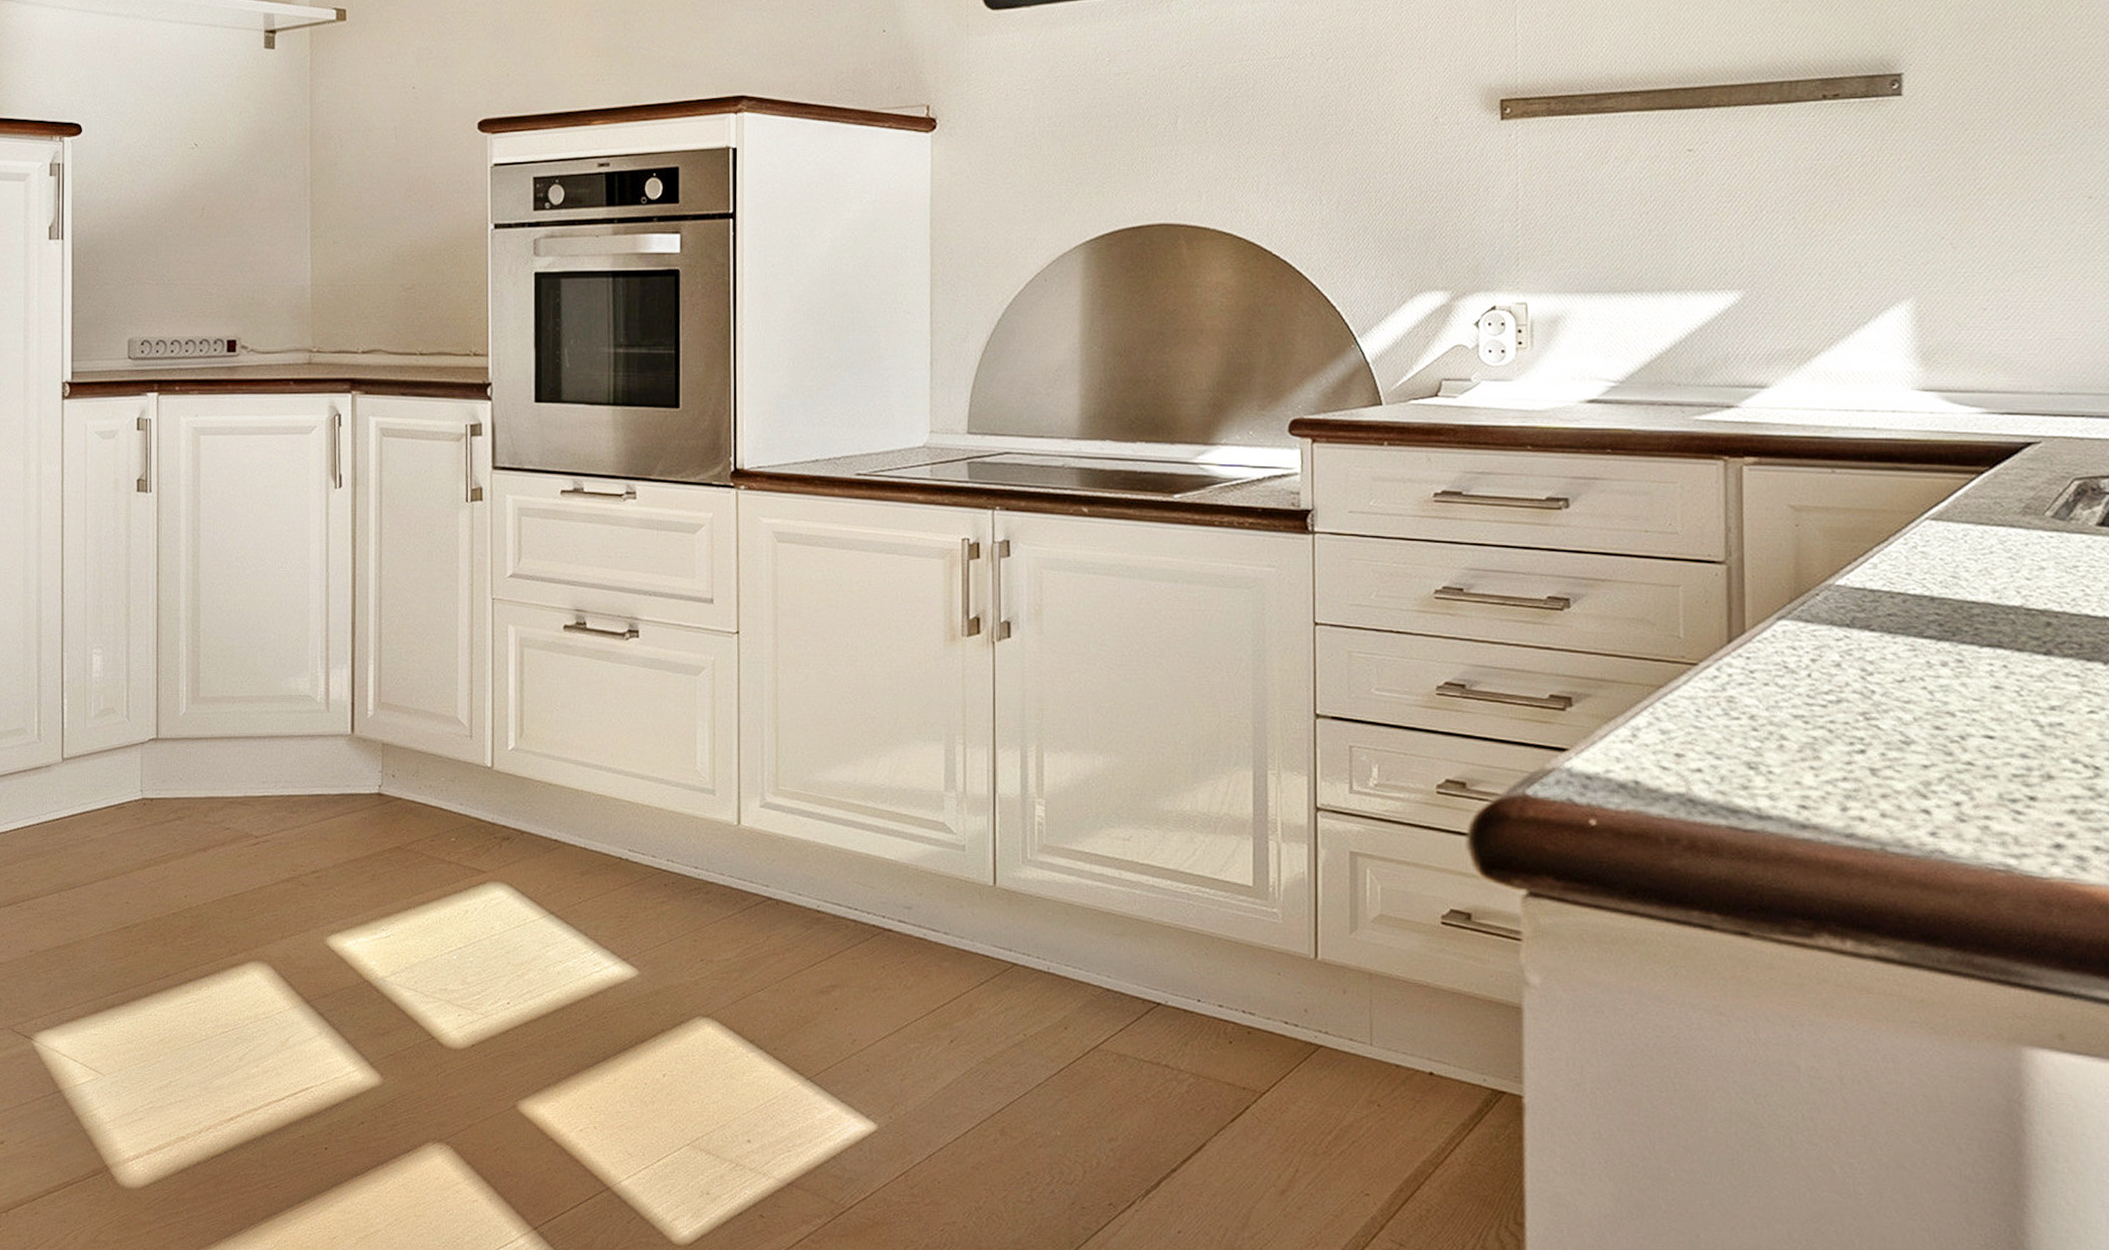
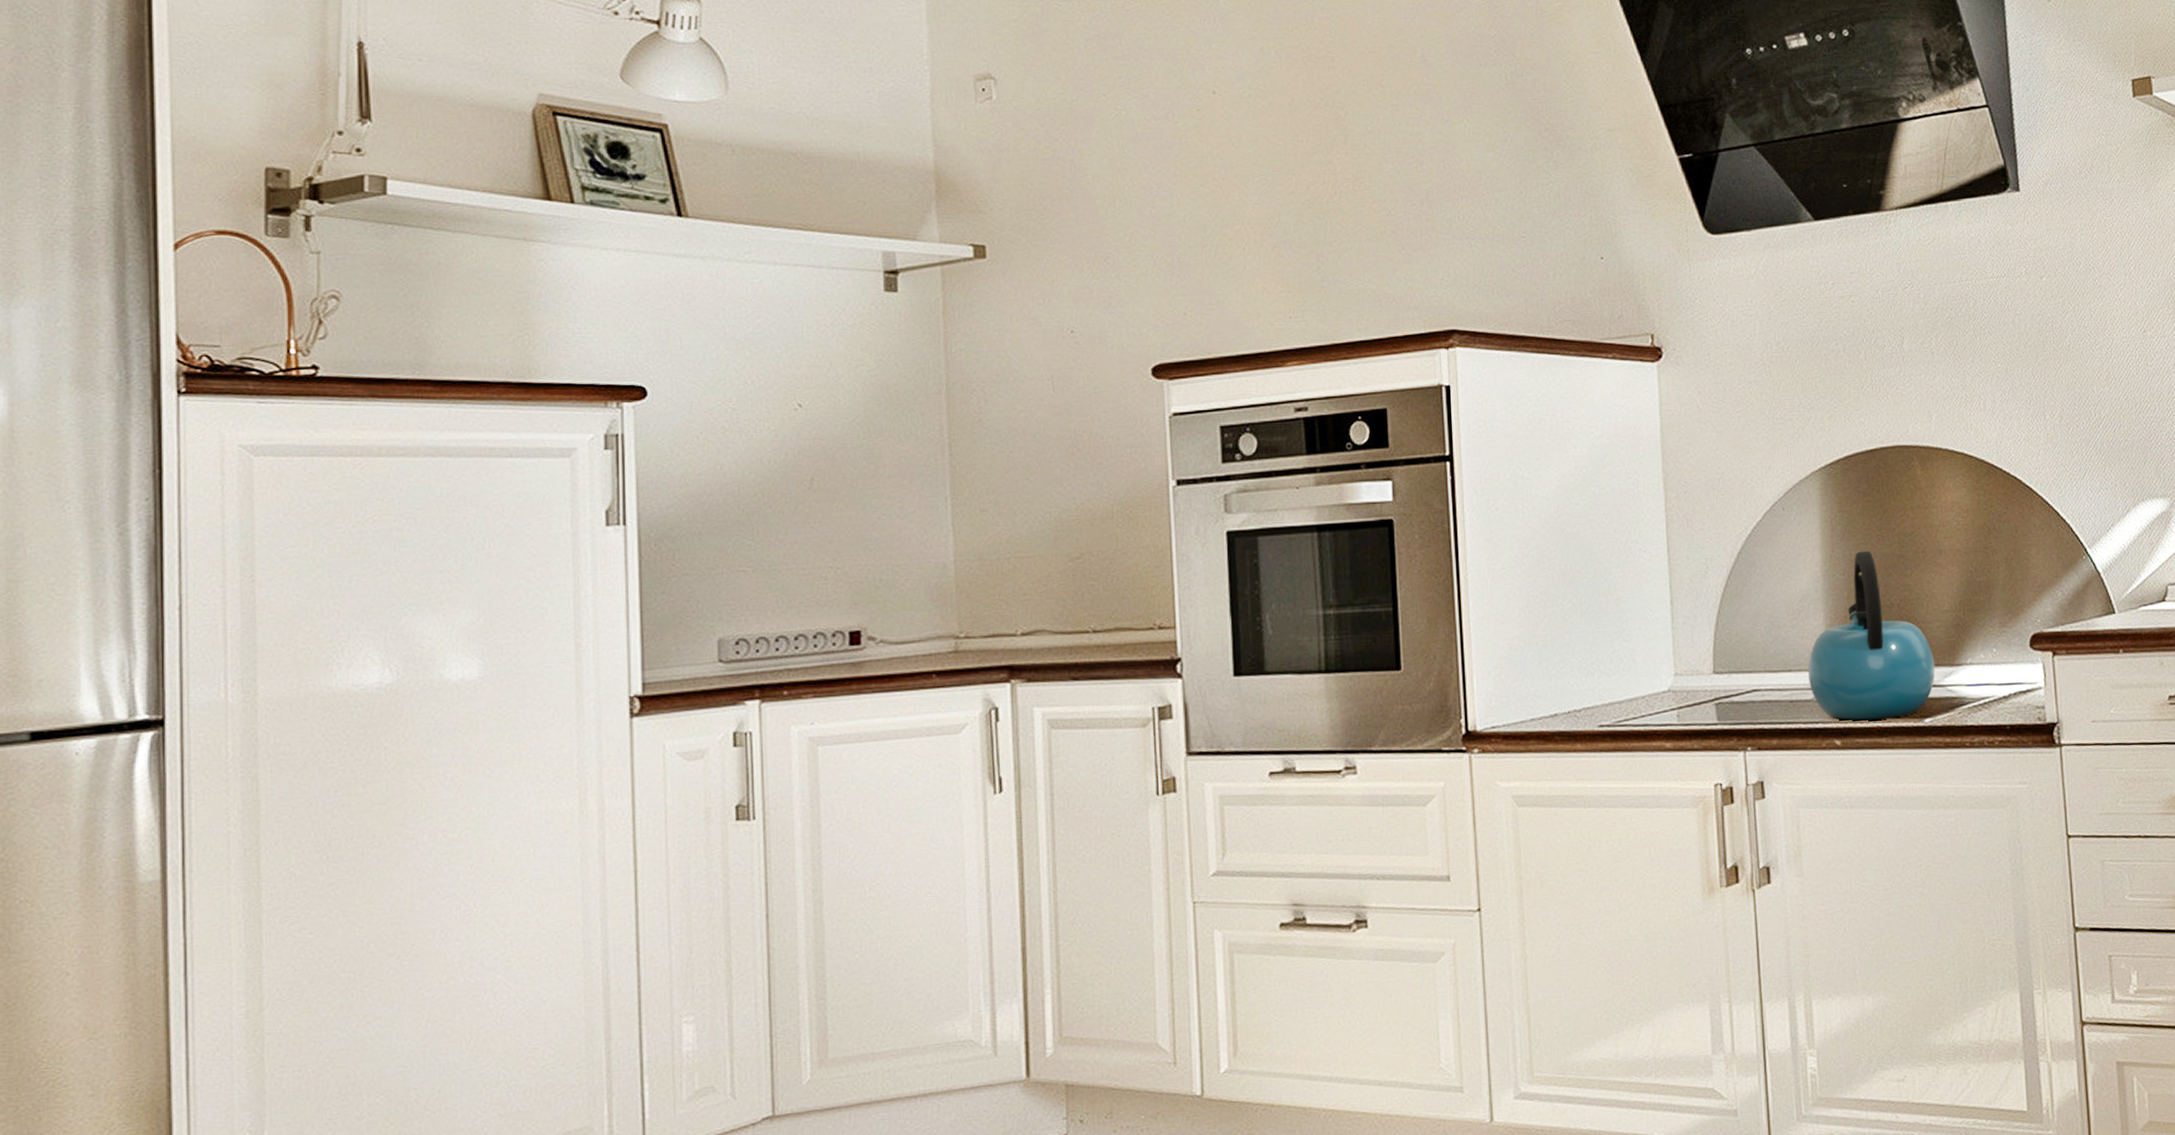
kettle: none [1060,325,1189,491] -> present [1808,550,1936,721]

